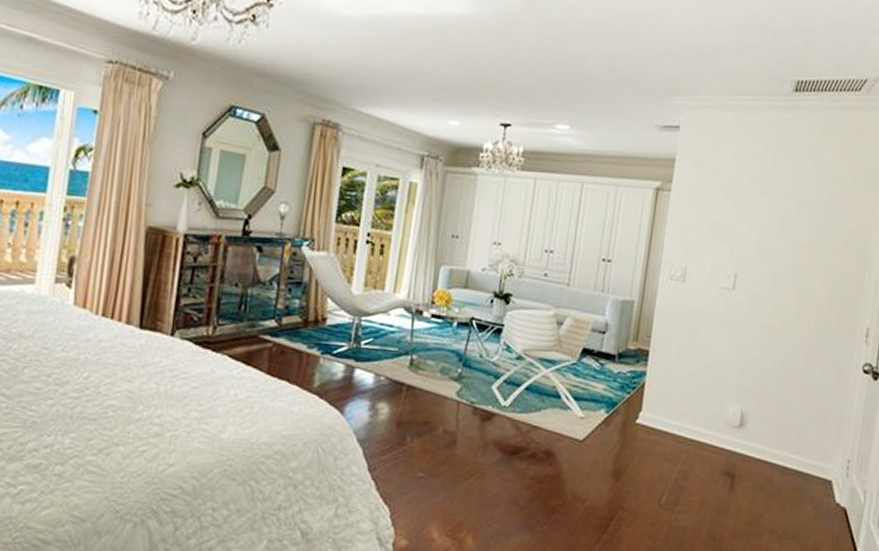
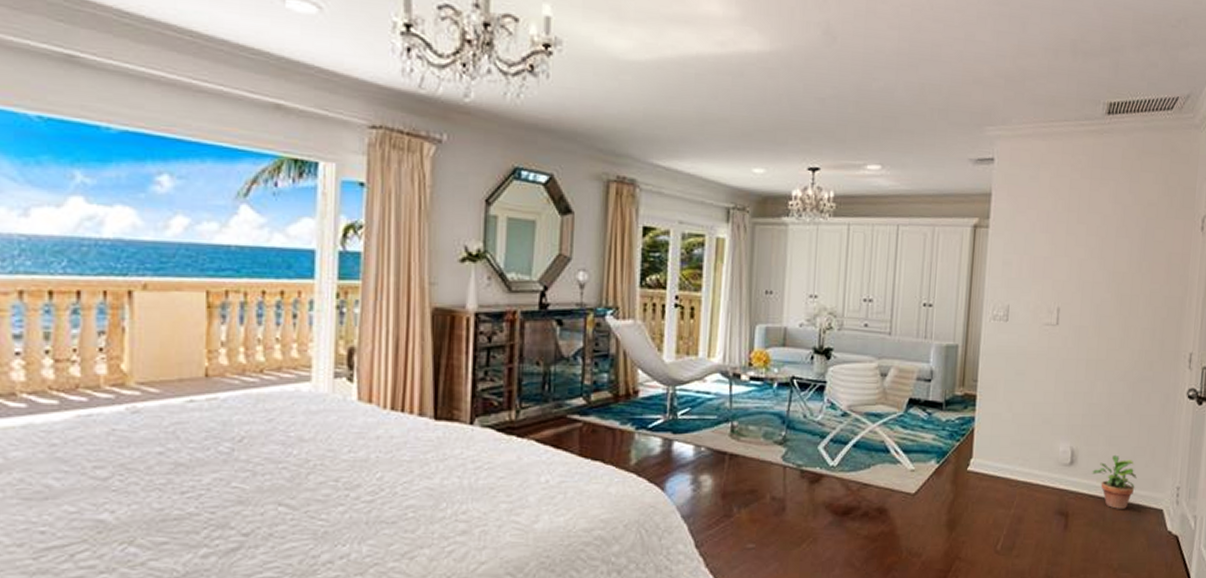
potted plant: none [761,421,807,476] -> present [1092,454,1137,509]

